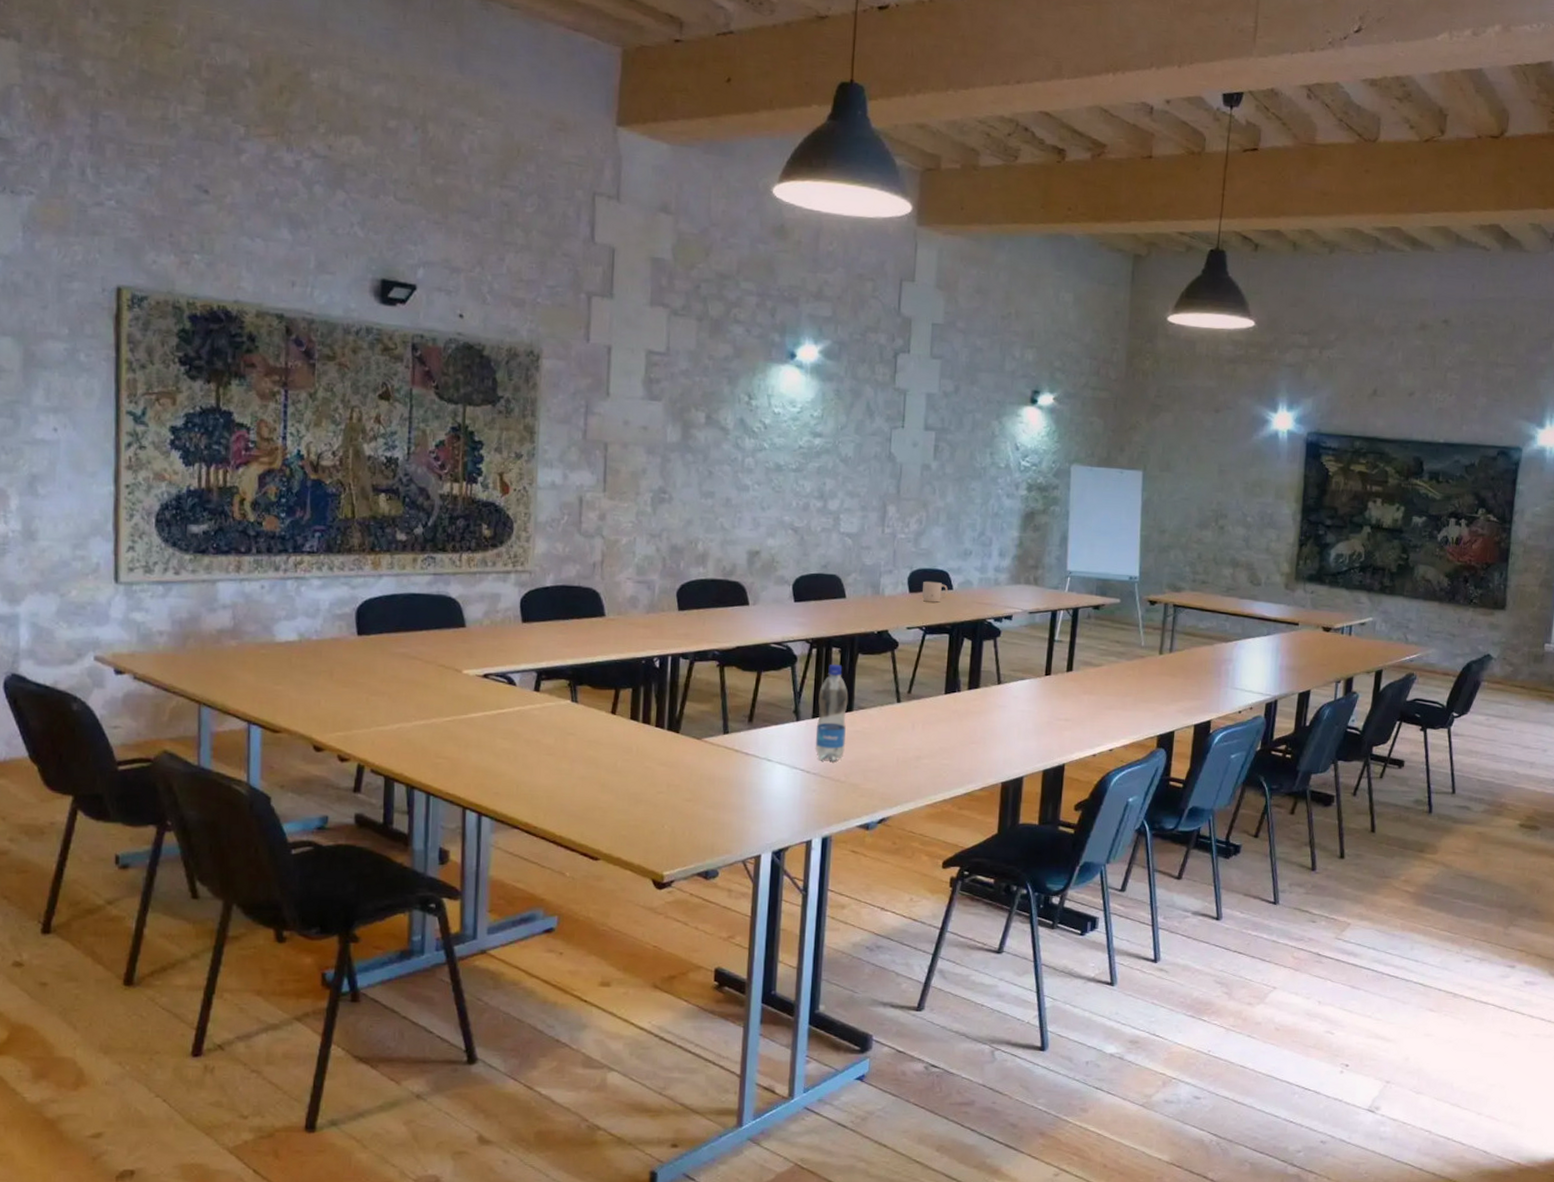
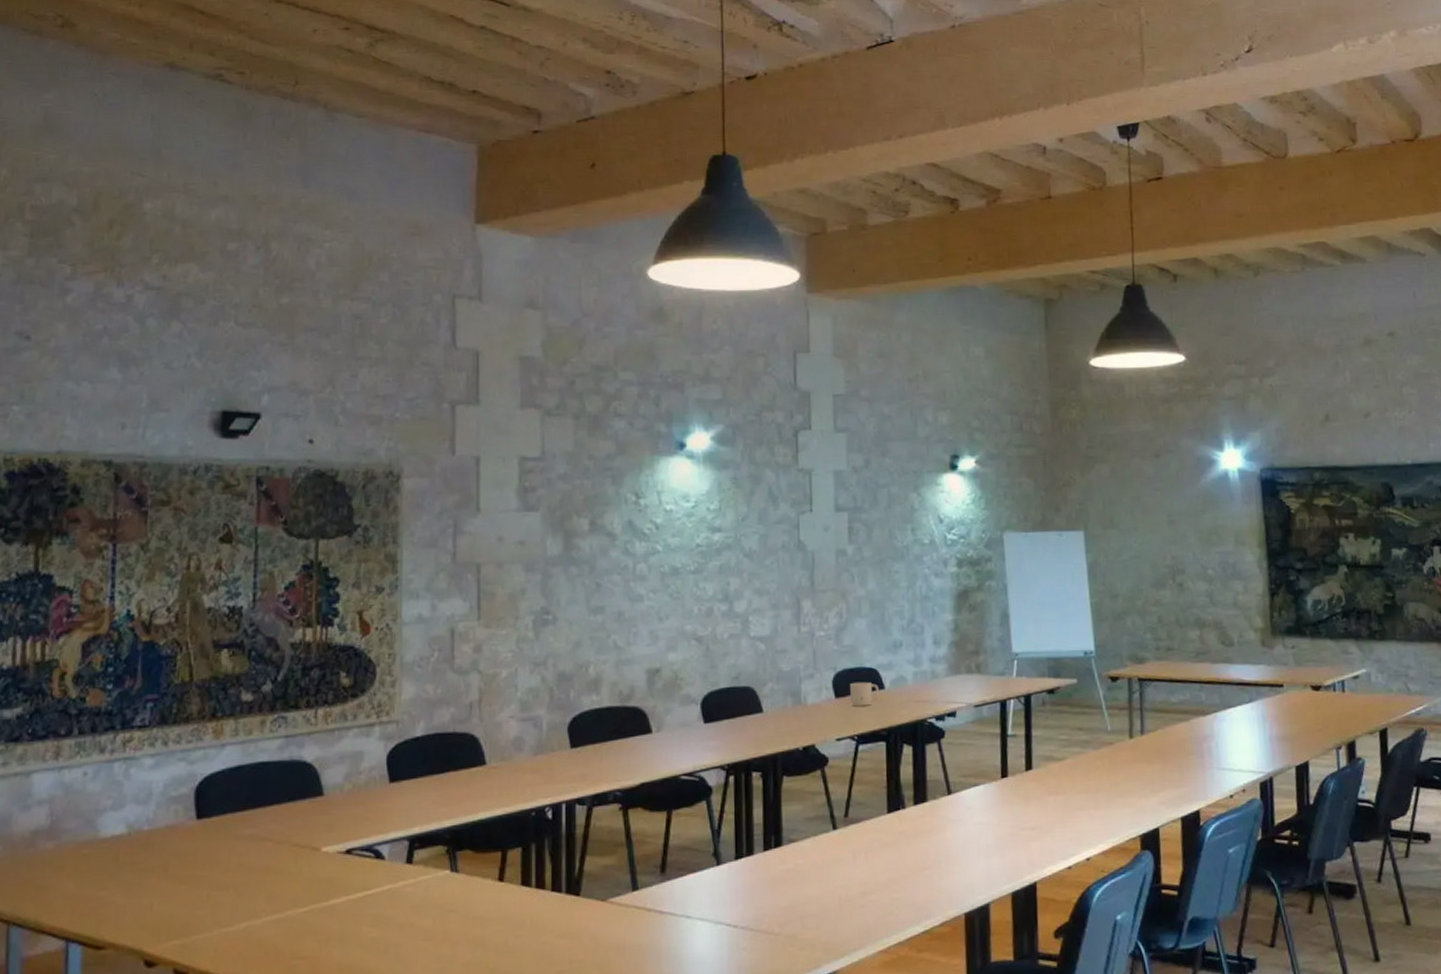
bottle: present [815,663,849,762] -> none [740,791,776,911]

